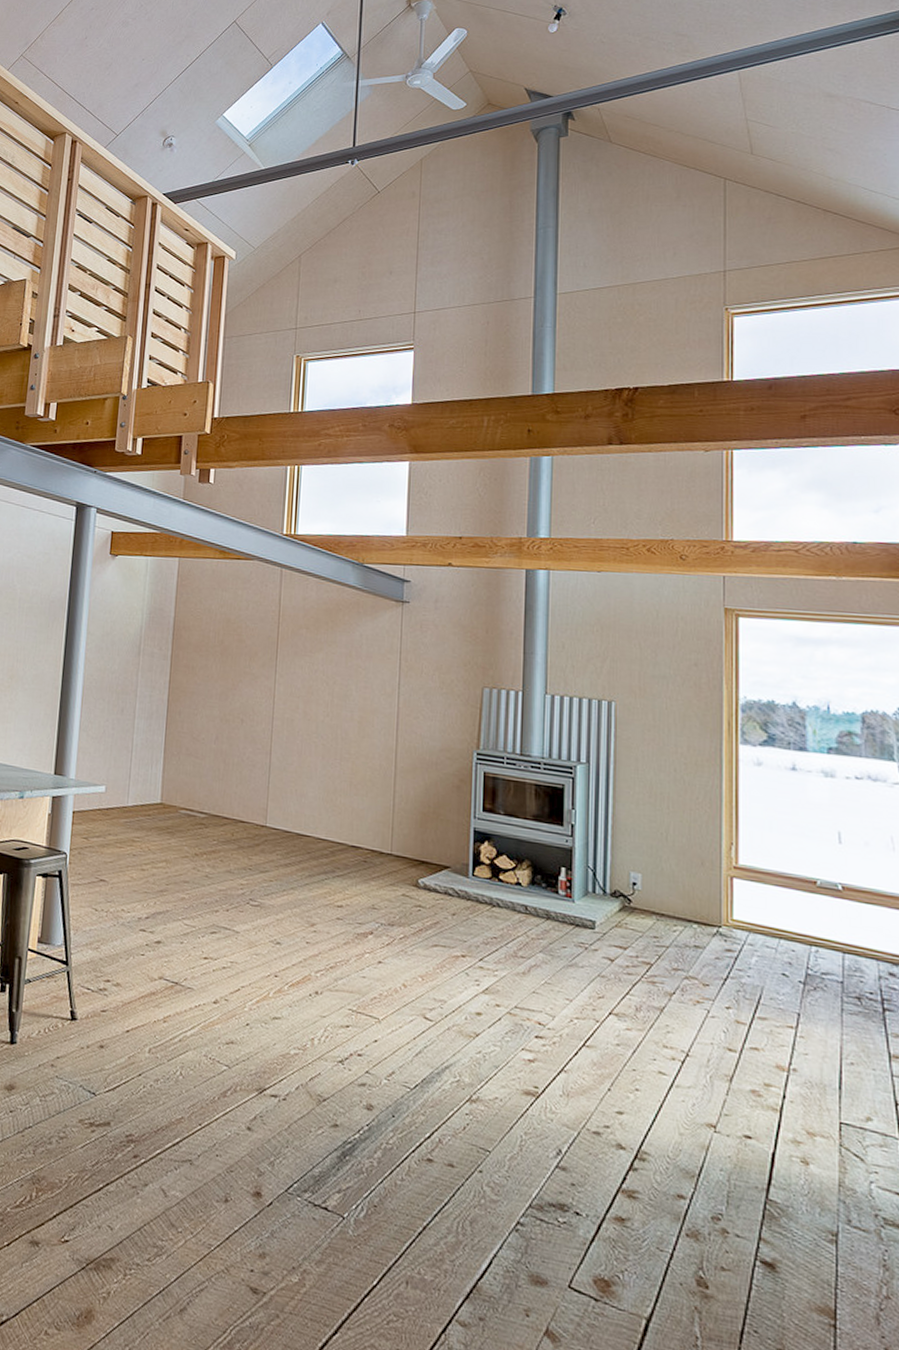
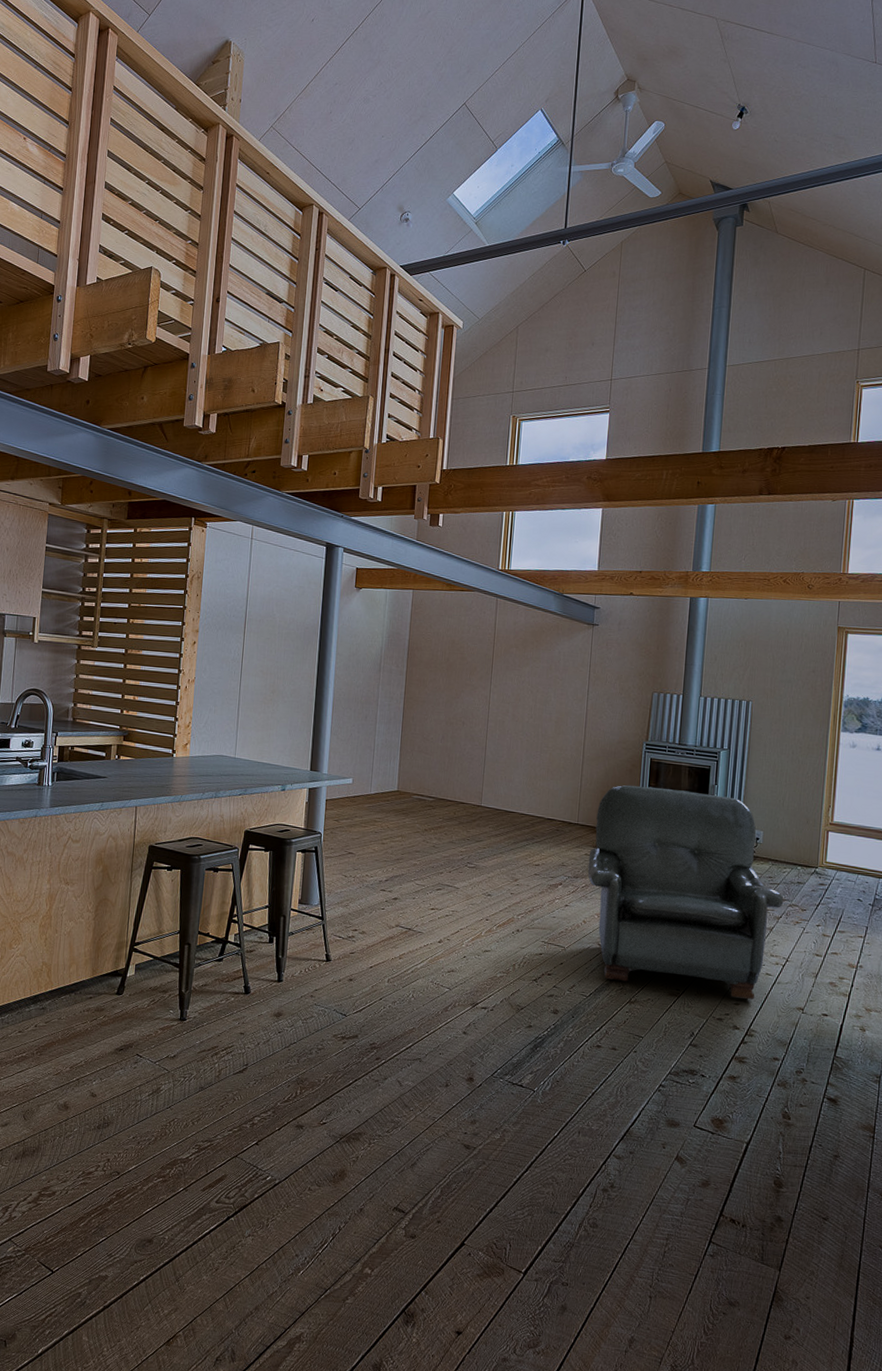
armchair: none [406,805,677,1109] -> present [587,784,784,1000]

